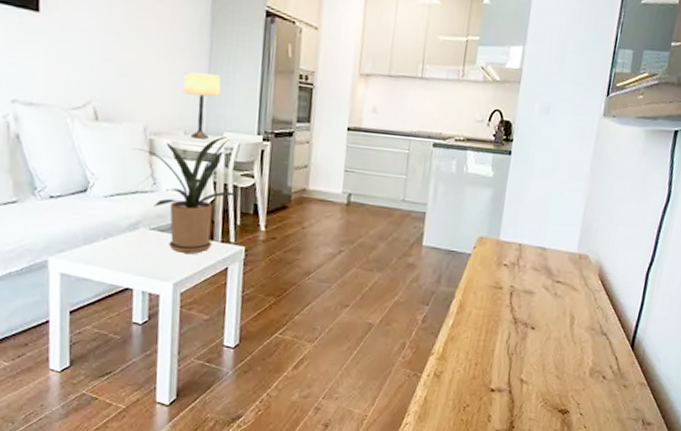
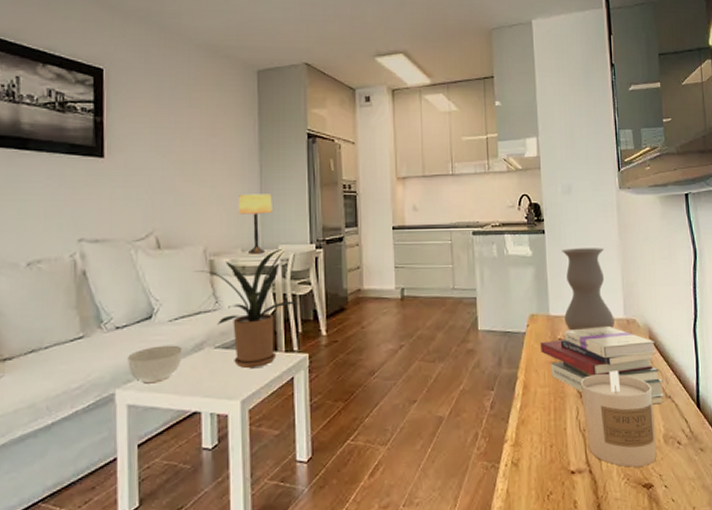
bowl: none [61,220,117,256] -> present [128,345,183,384]
books: none [483,257,604,340] -> present [540,326,664,405]
candle: none [512,302,590,394] -> present [580,371,657,468]
vase: none [513,173,572,261] -> present [562,248,615,331]

